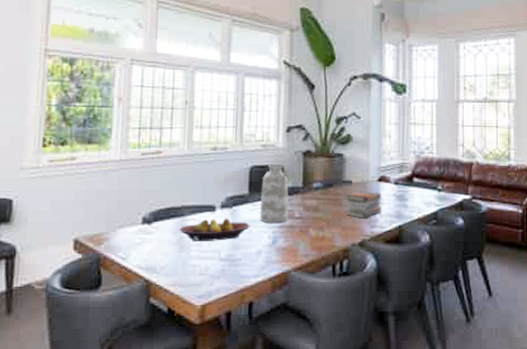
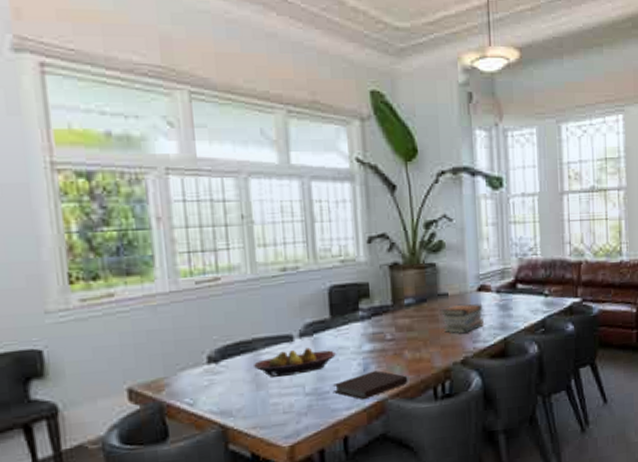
notebook: none [244,245,311,270] -> present [333,370,408,400]
vase: present [259,163,289,223] -> none [344,280,379,349]

